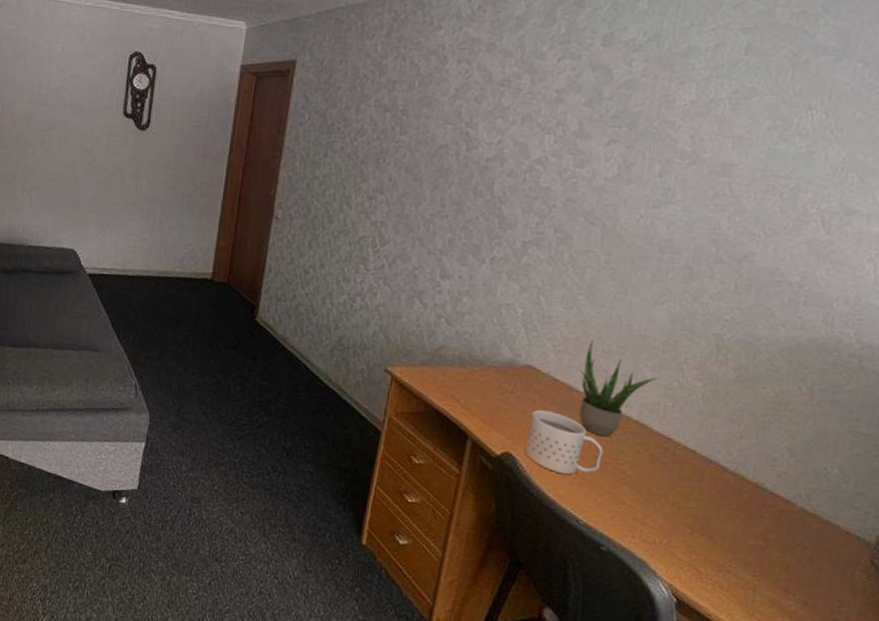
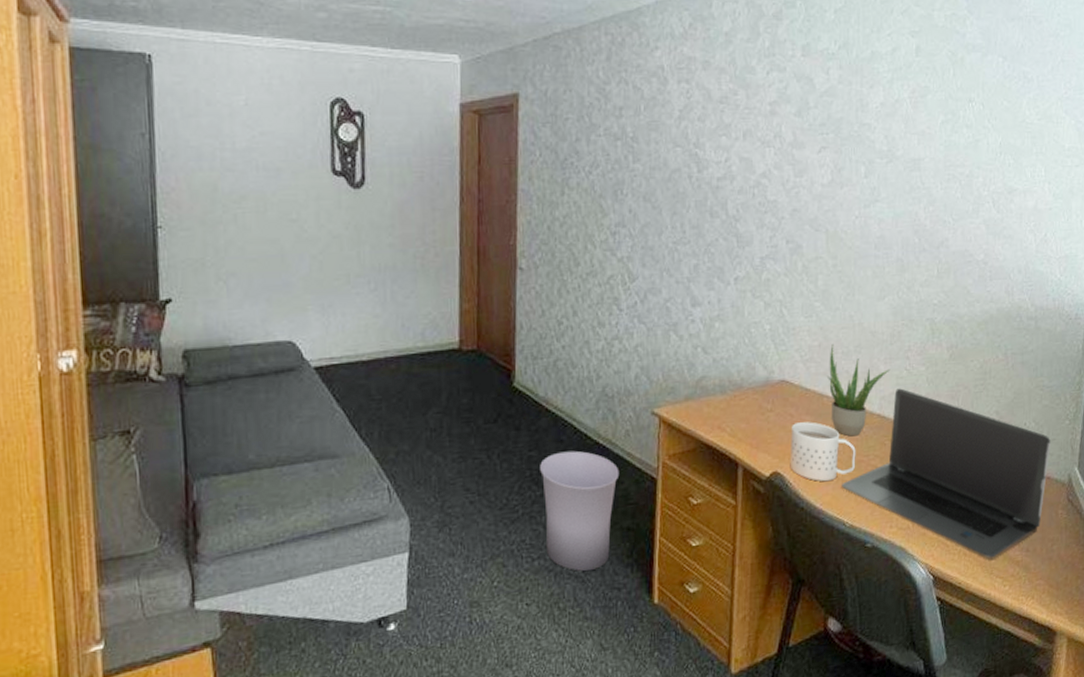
waste bin: none [266,387,345,499] -> present [540,450,620,571]
laptop computer: none [581,399,858,603] -> present [842,388,1050,561]

